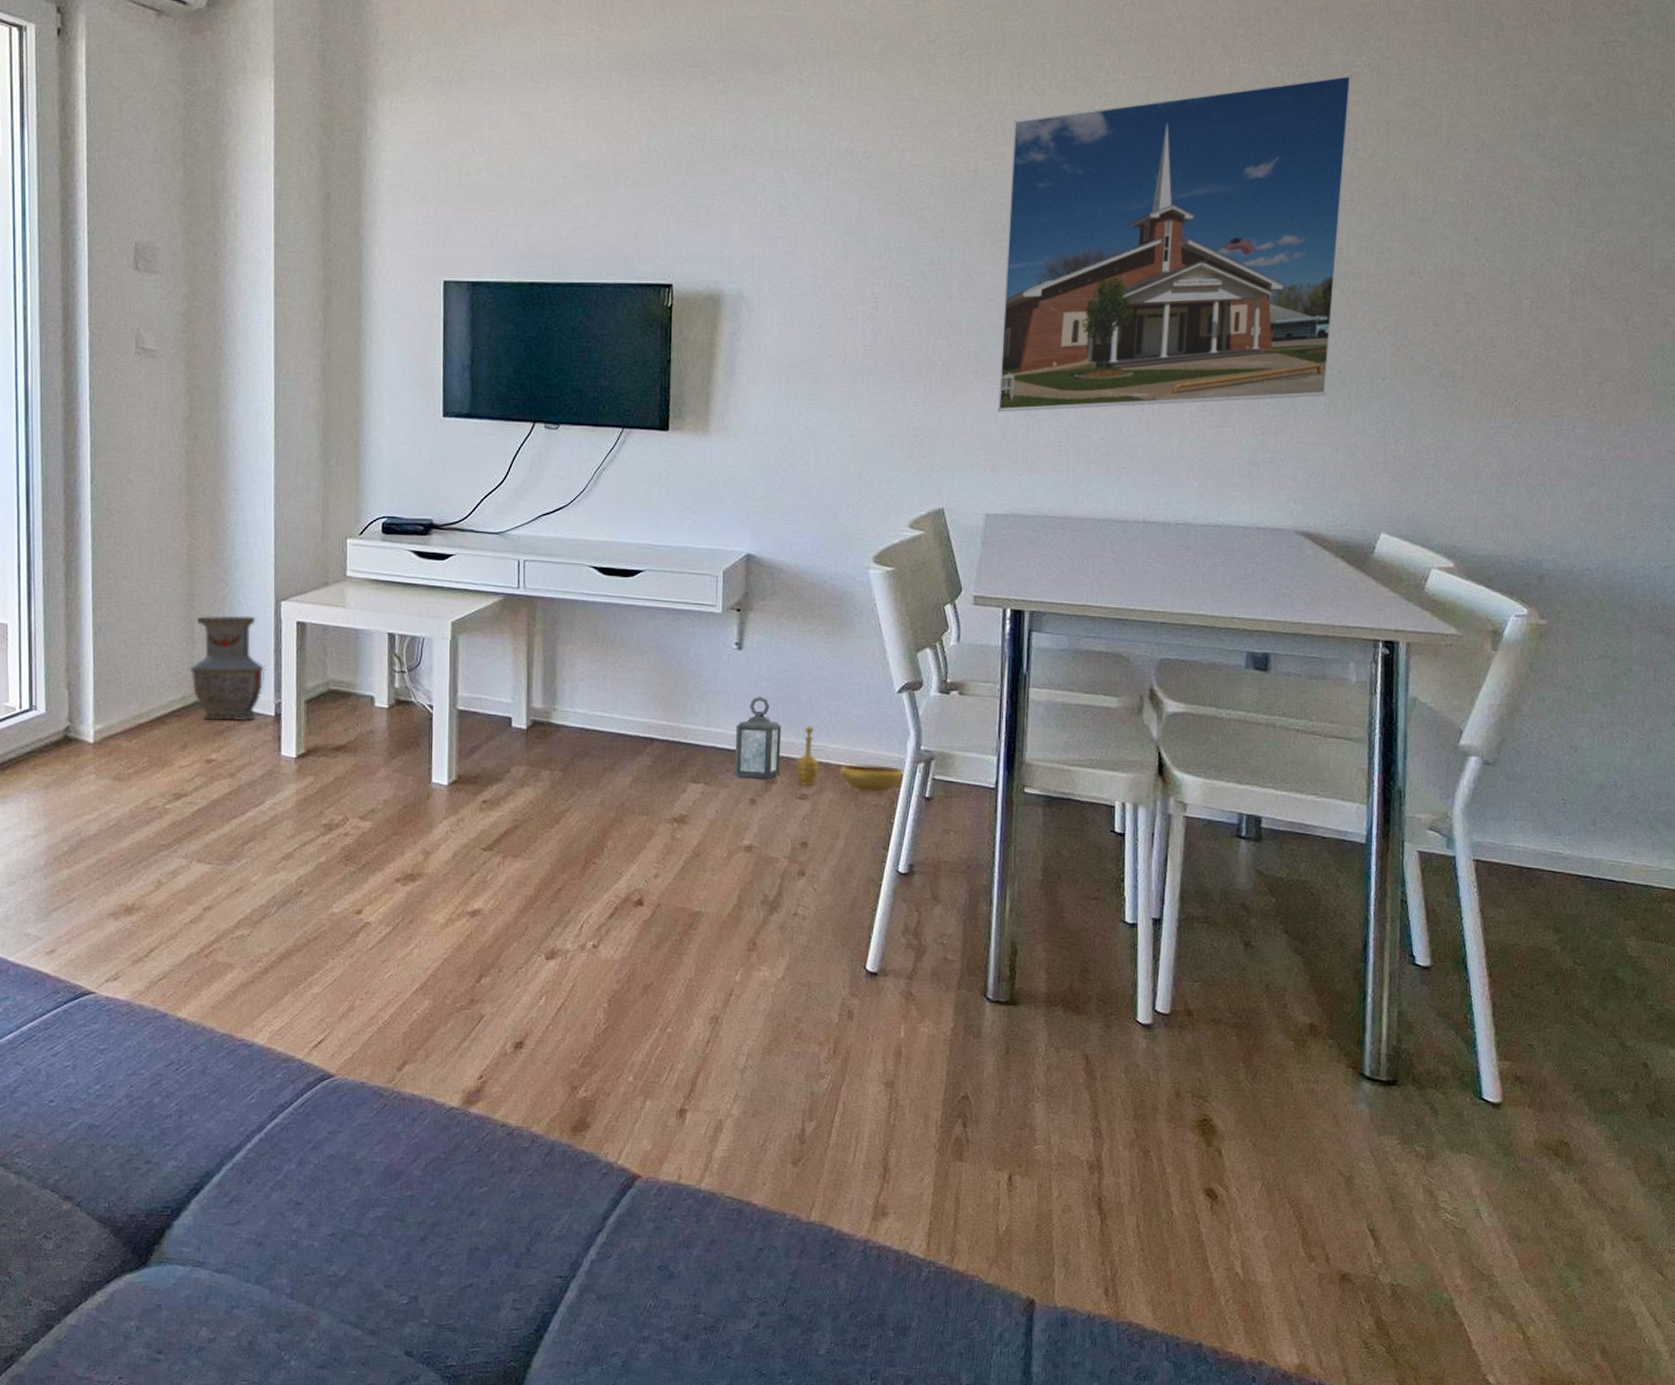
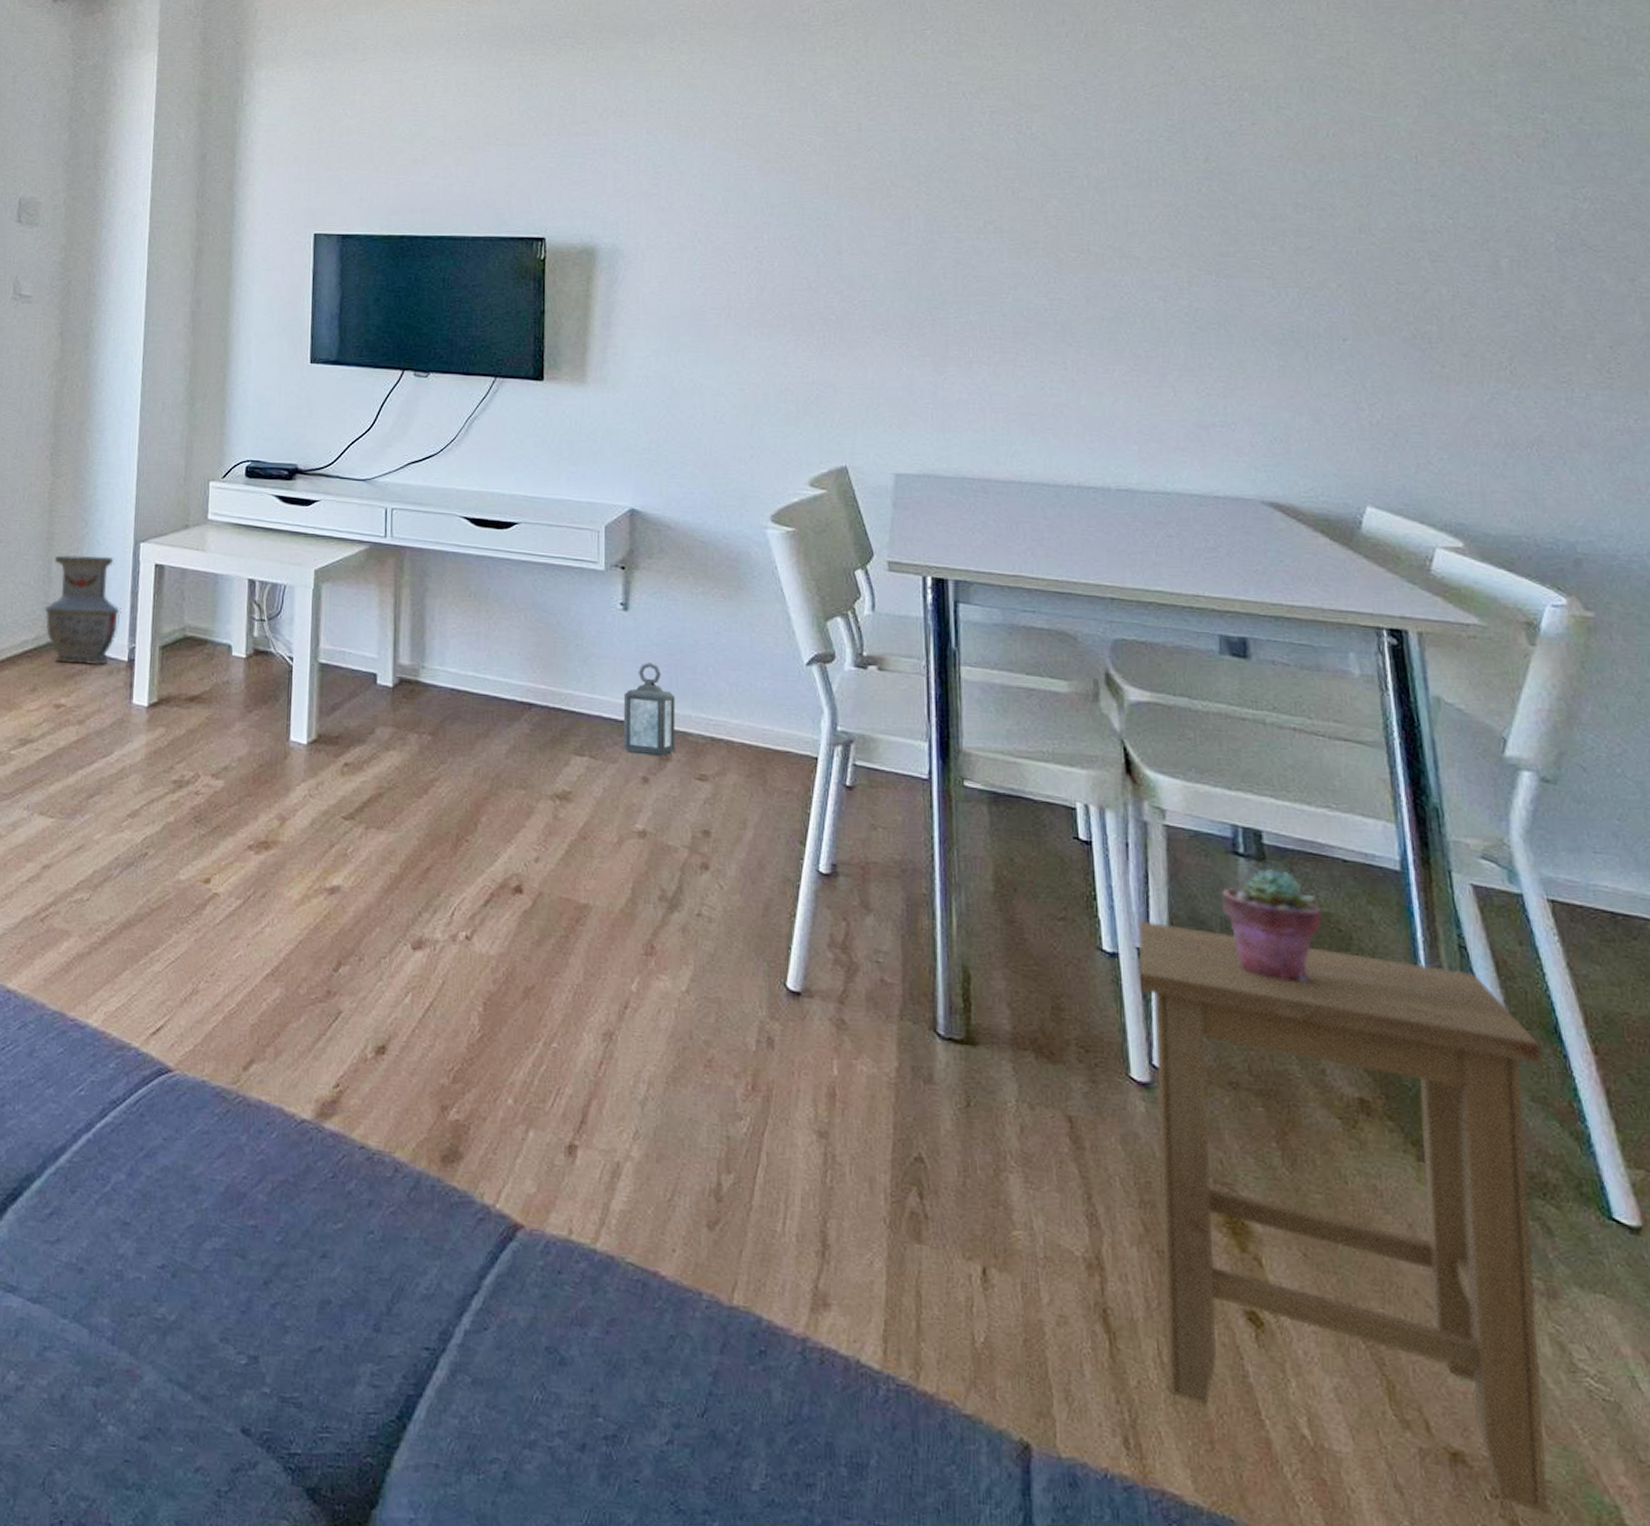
decorative bowl: present [795,725,905,793] -> none [693,697,821,779]
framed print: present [998,75,1352,413] -> none [897,35,1279,368]
stool: none [1142,895,1452,1309] -> present [1138,920,1548,1514]
potted succulent: none [1223,847,1300,937] -> present [1221,868,1322,982]

